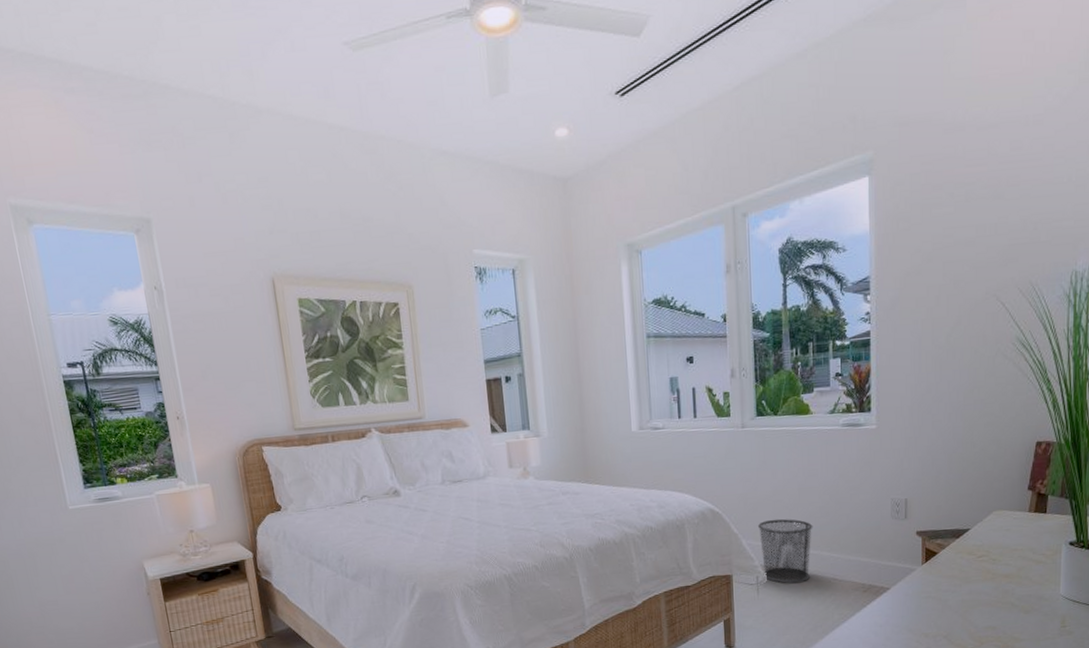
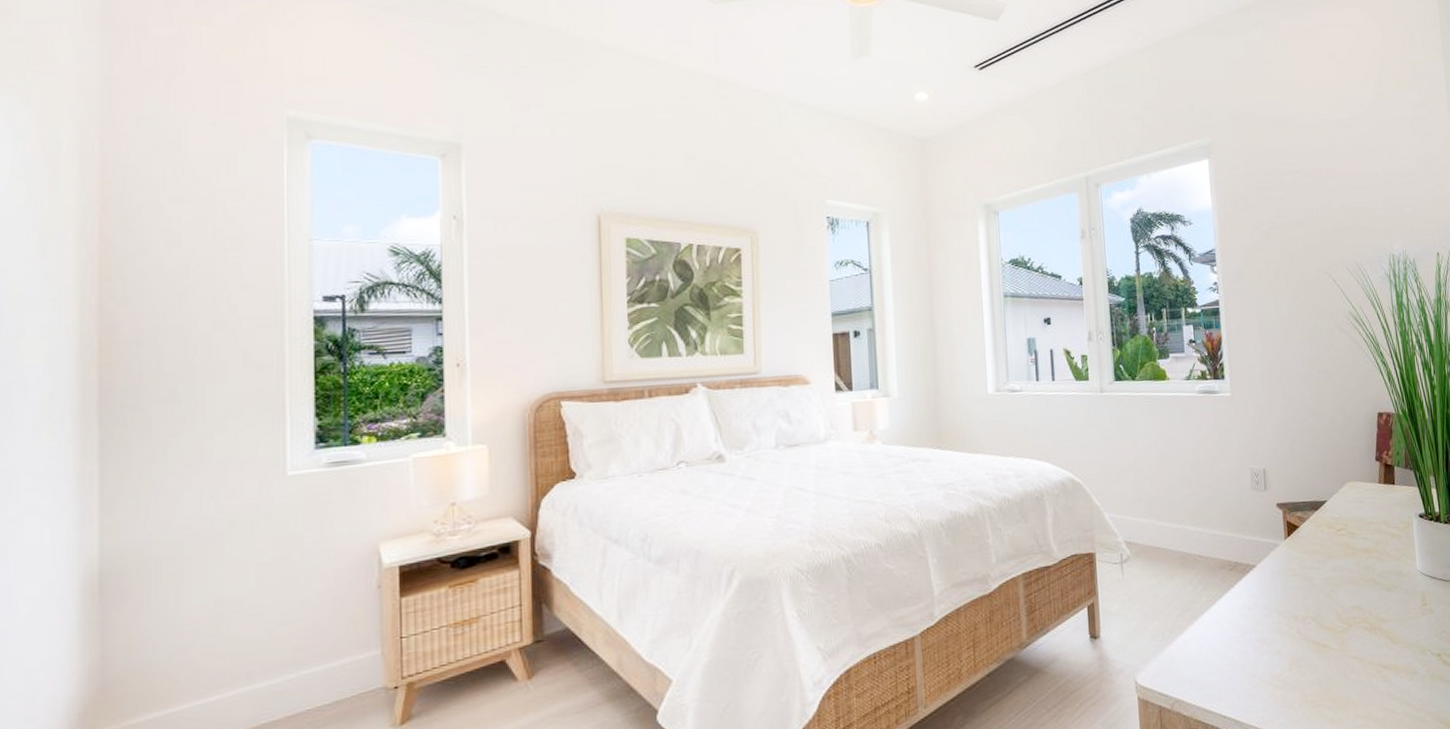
waste bin: present [757,518,813,584] -> none [1119,489,1176,562]

